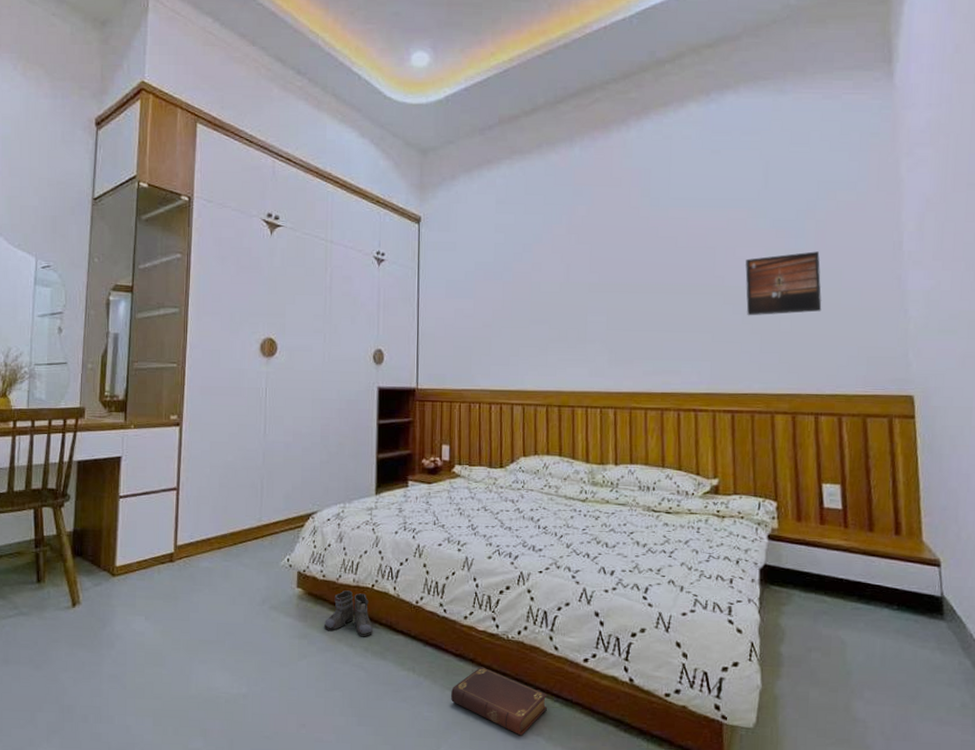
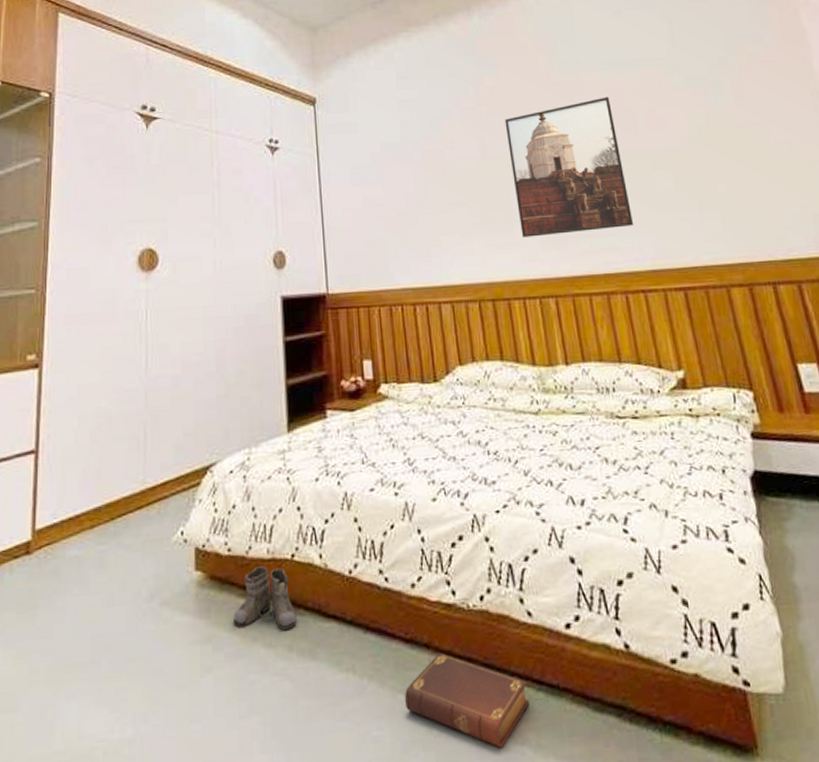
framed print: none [591,233,697,356] -> present [504,96,634,238]
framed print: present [745,251,822,316] -> none [668,107,756,180]

